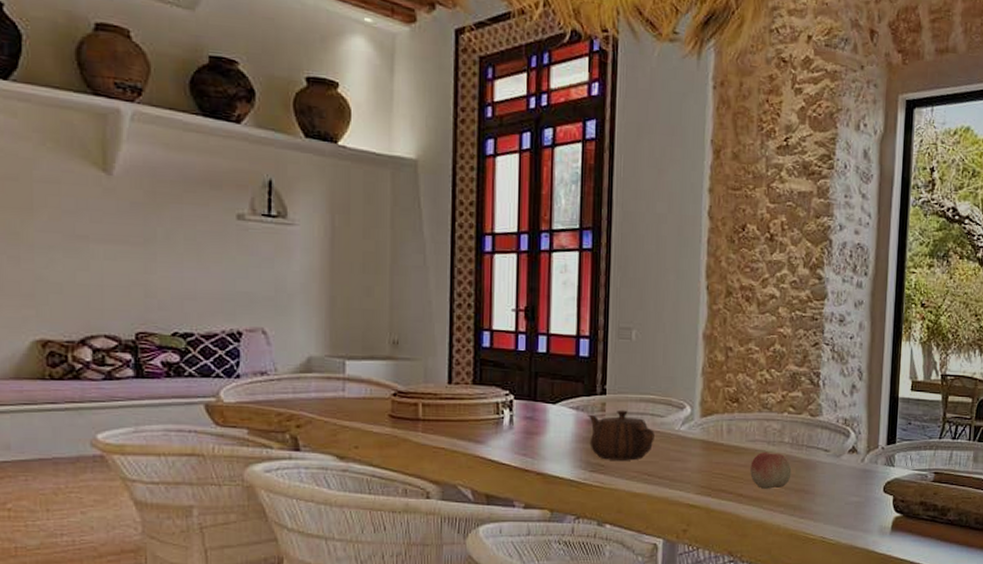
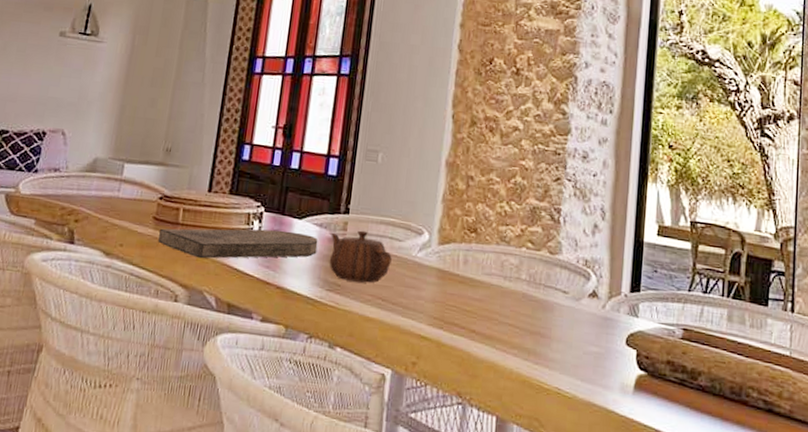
cutting board: none [399,417,576,453] -> present [158,228,318,259]
fruit: present [750,451,792,489] -> none [484,286,528,328]

